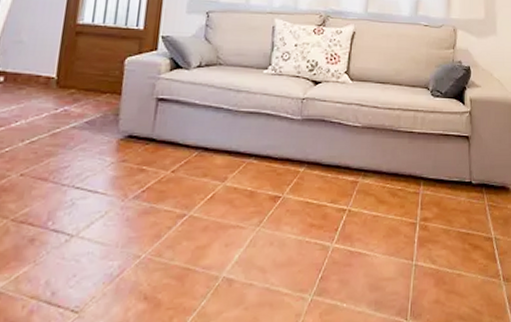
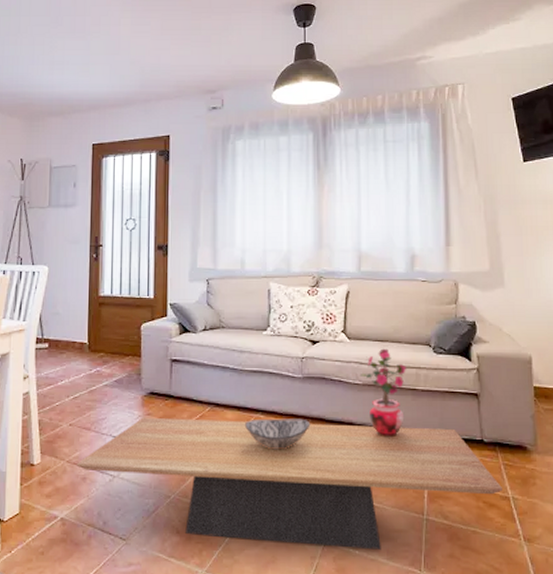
coffee table: none [23,164,486,302] -> present [76,417,502,550]
decorative bowl: none [234,163,307,198] -> present [244,418,311,450]
potted plant: none [360,90,405,182] -> present [360,348,406,438]

